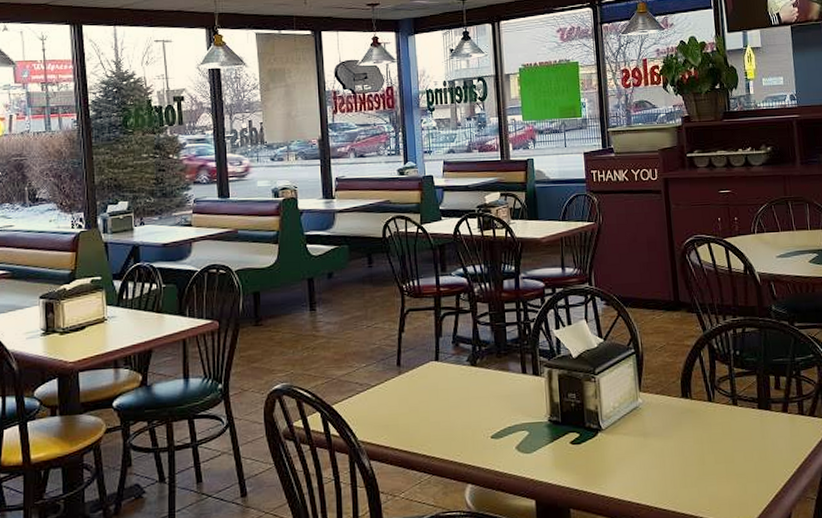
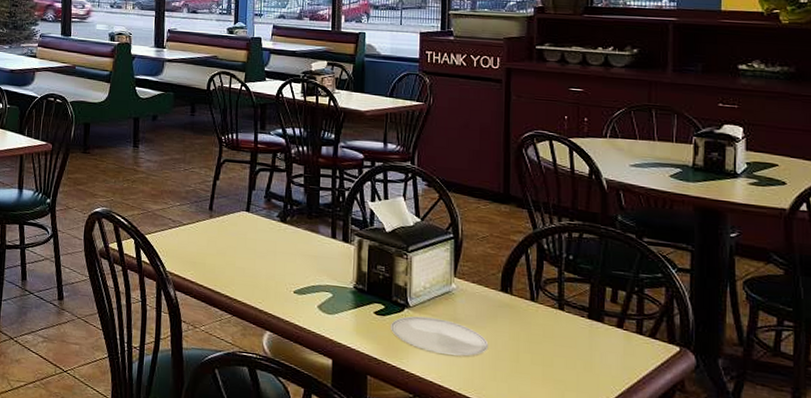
plate: none [586,436,677,473] -> present [390,316,489,358]

